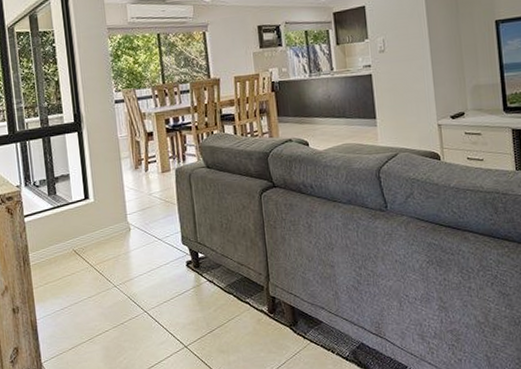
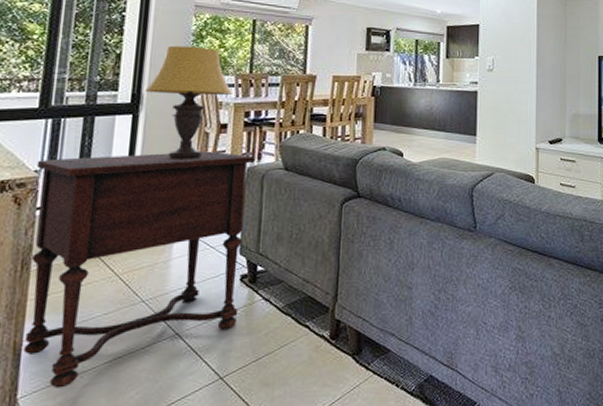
side table: none [16,157,190,355] -> present [23,152,256,389]
table lamp: none [82,65,152,167] -> present [144,45,232,159]

